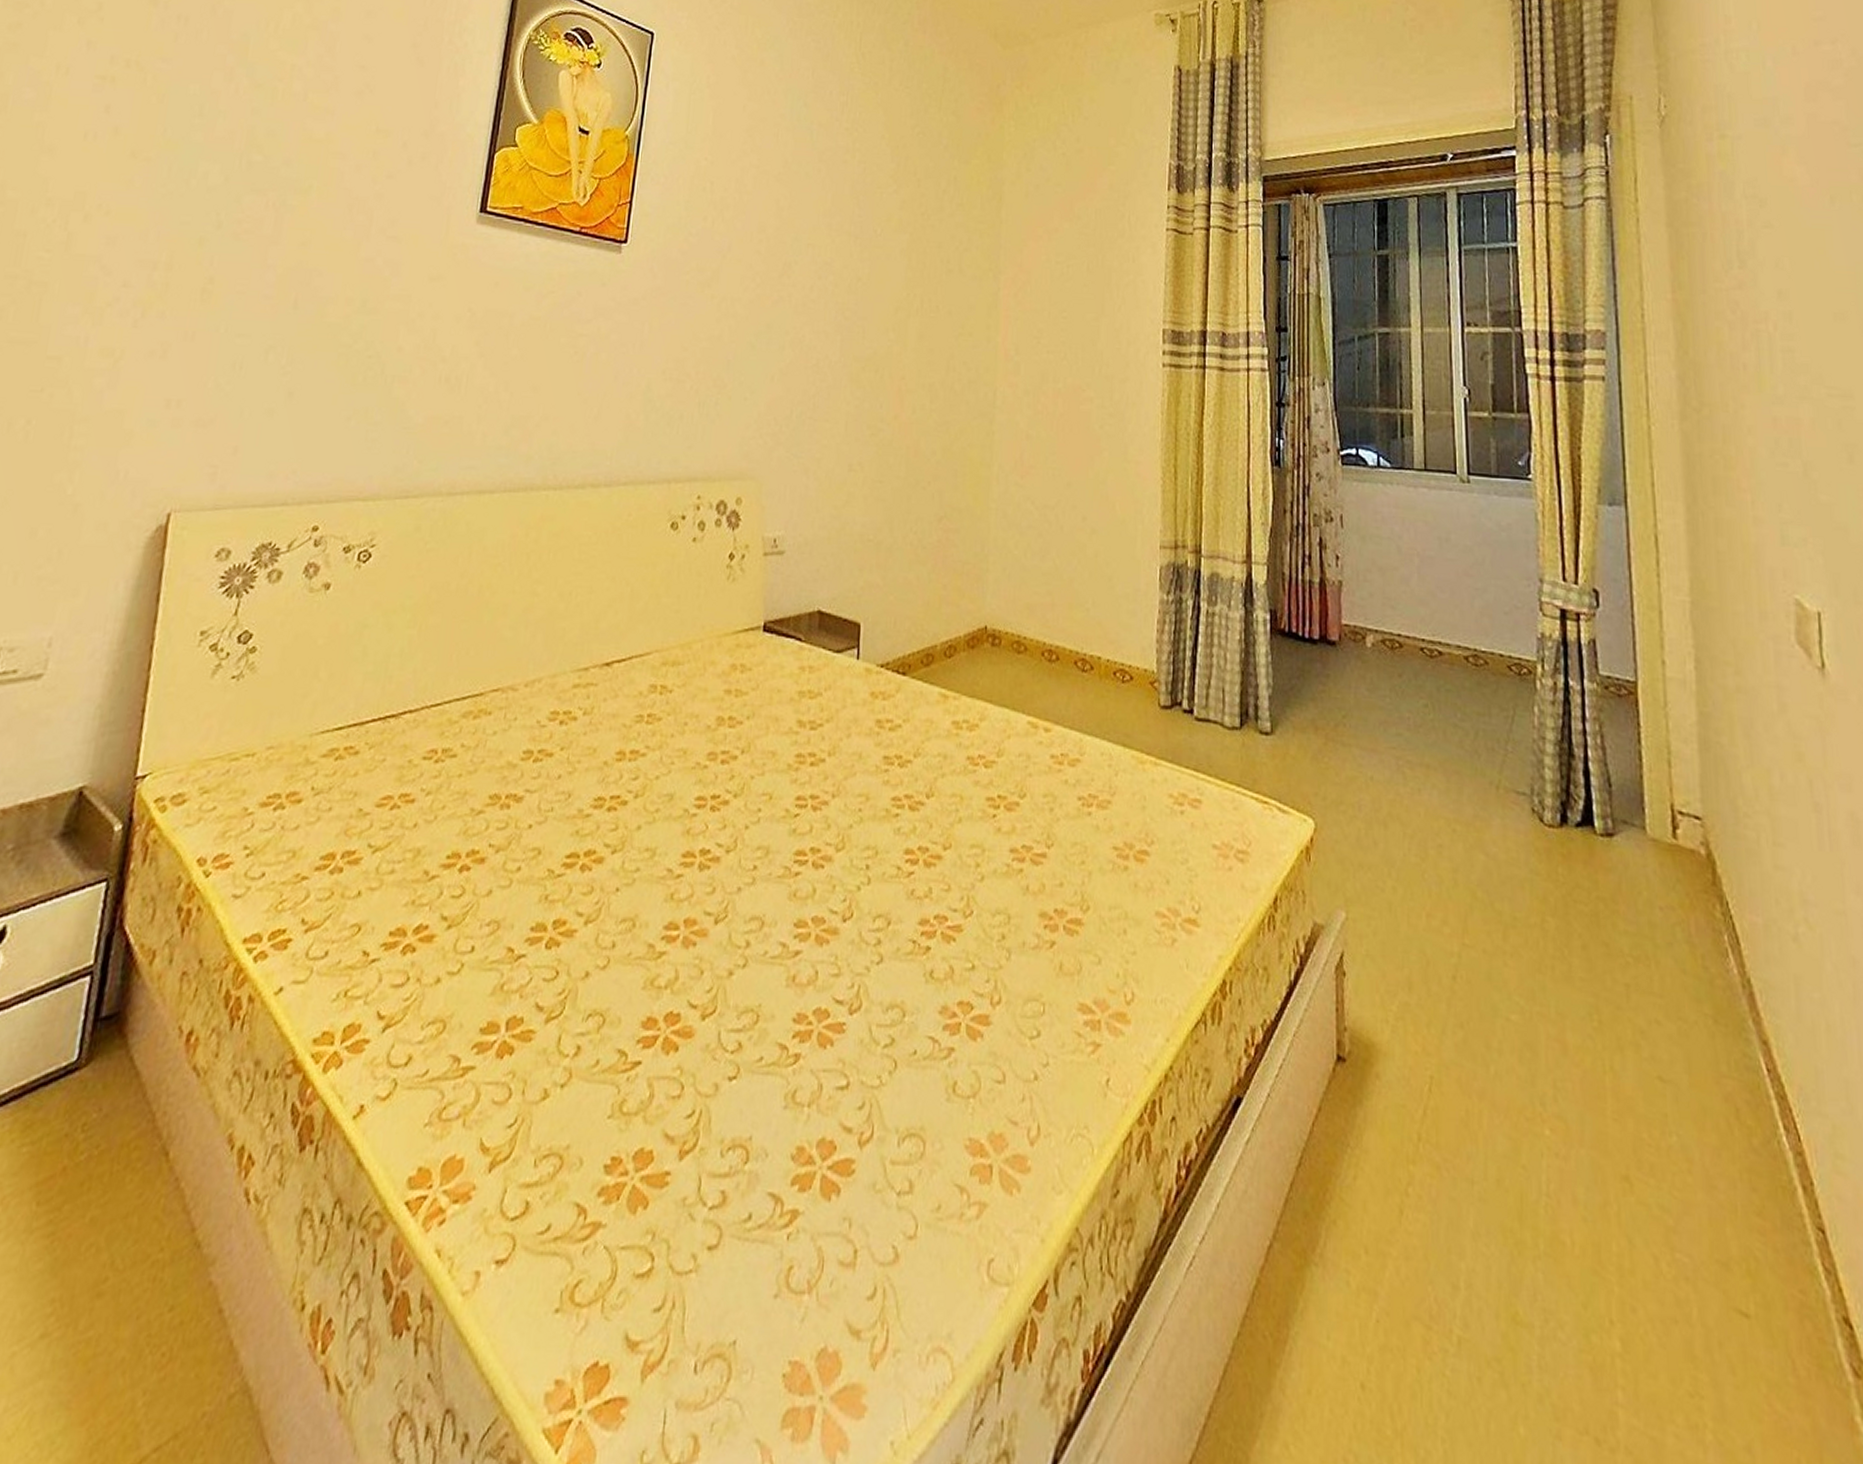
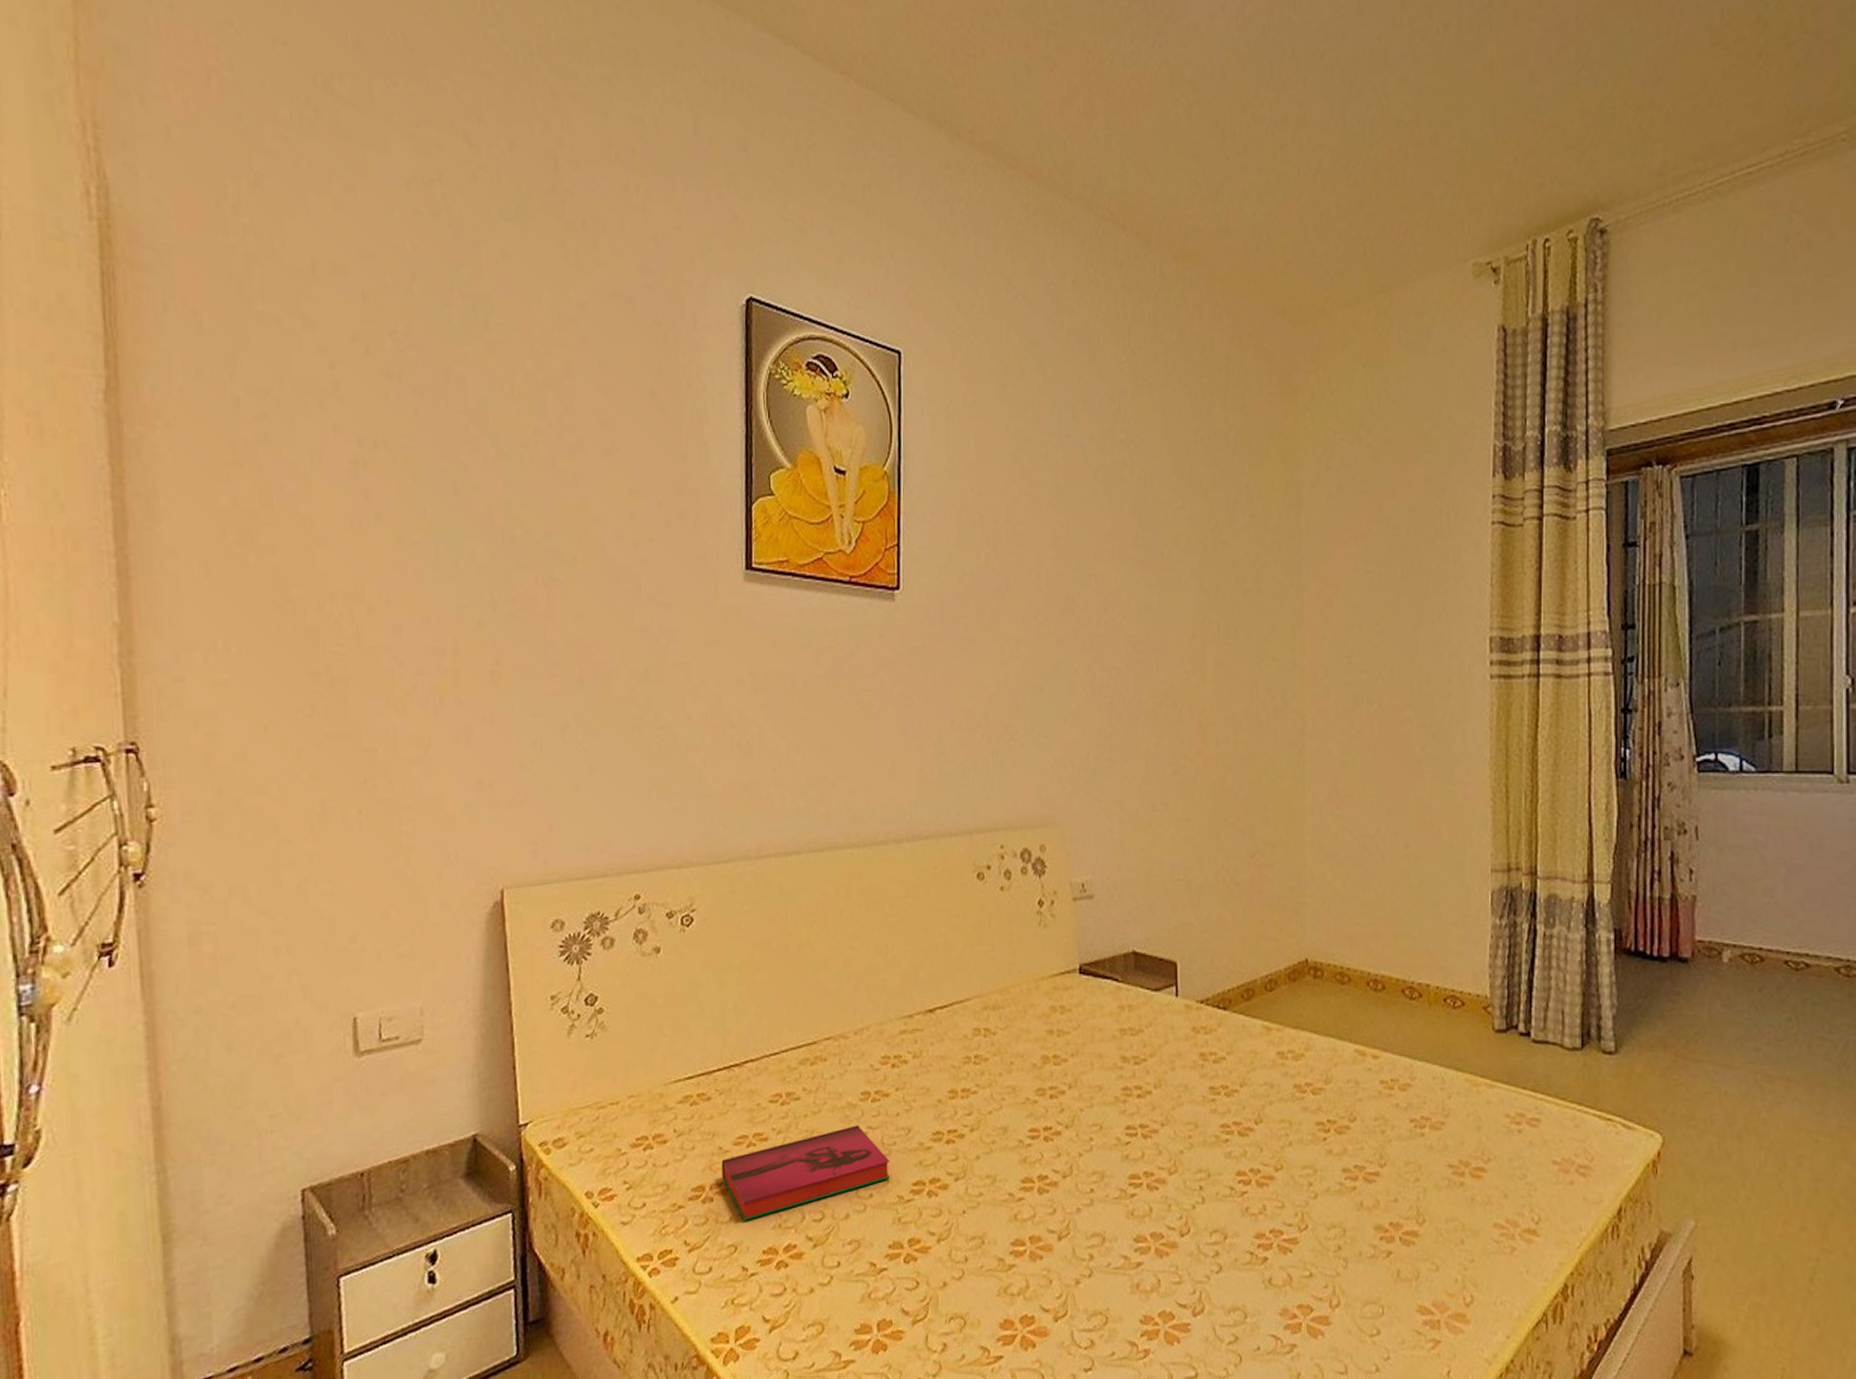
hardback book: none [356,788,545,896] -> present [721,1125,891,1221]

